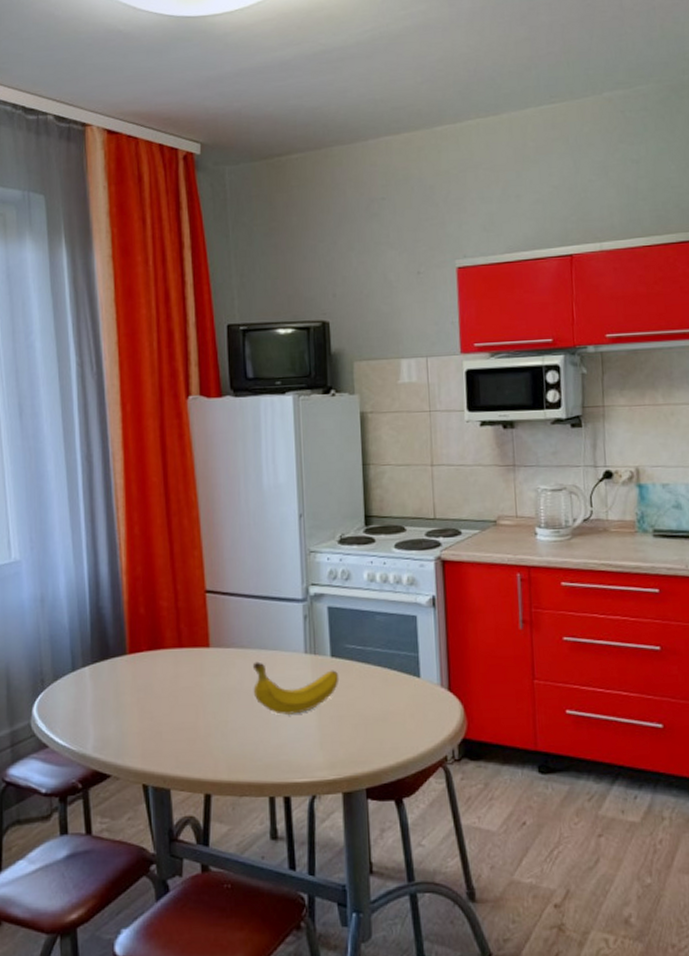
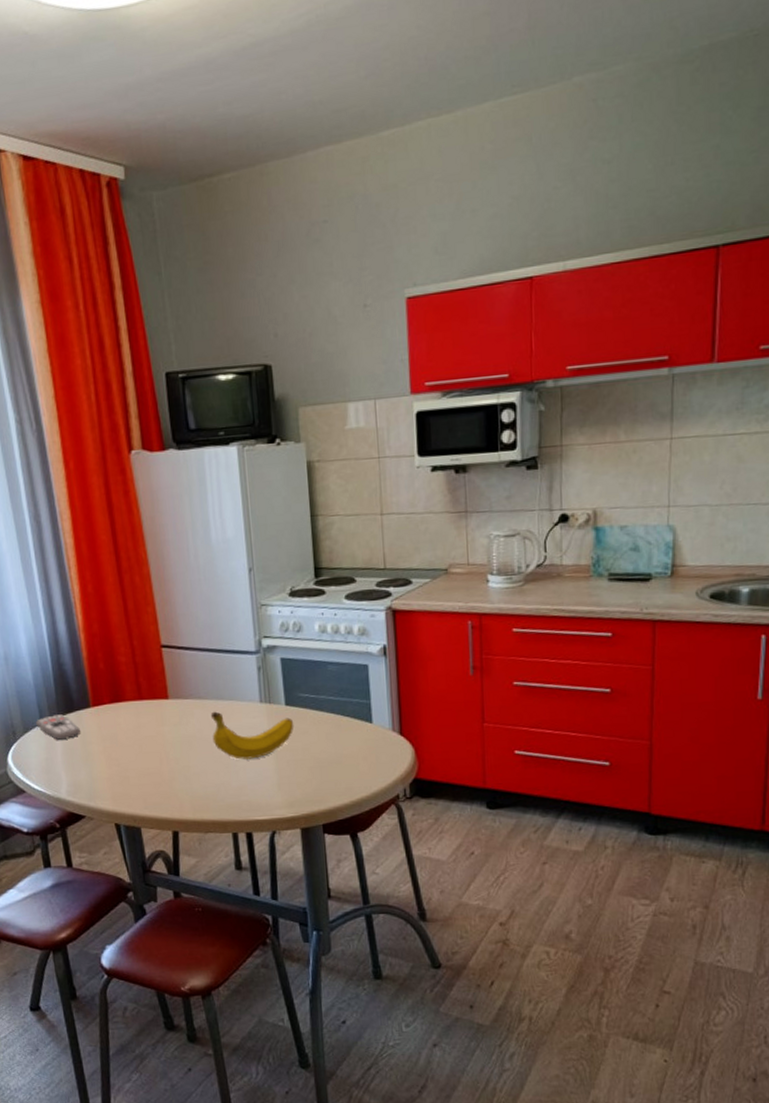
remote control: none [67,661,113,689] -> present [36,714,80,740]

